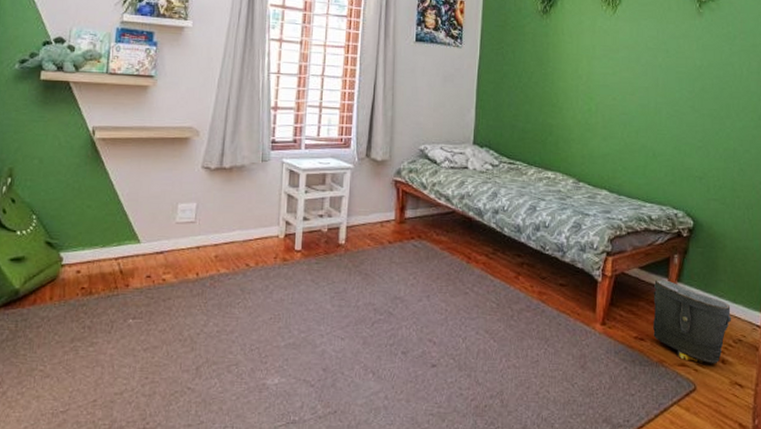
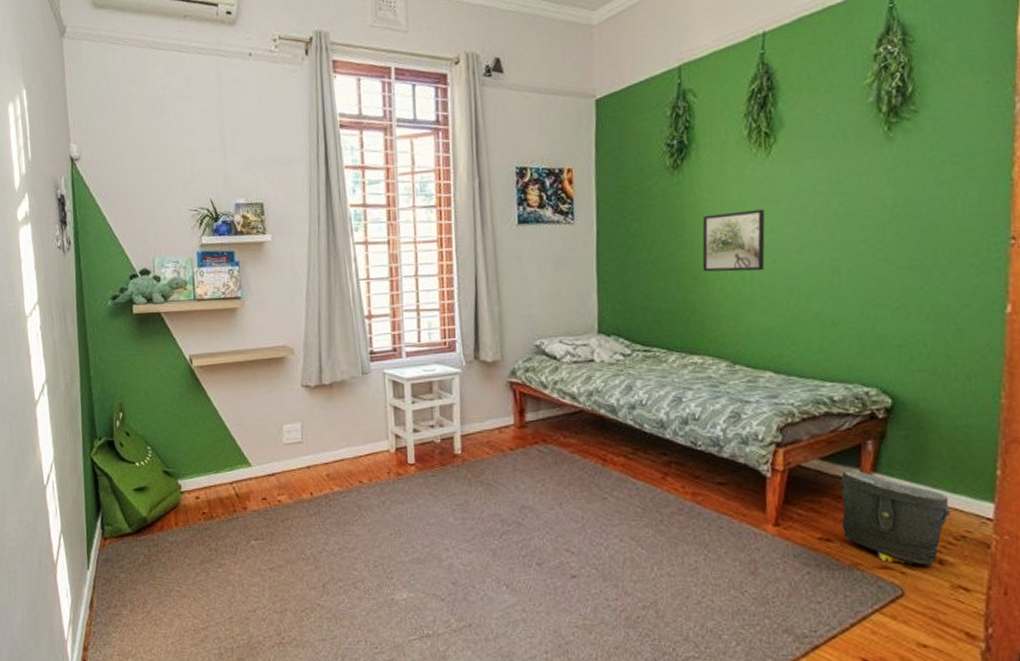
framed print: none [560,54,610,106] -> present [702,209,765,272]

